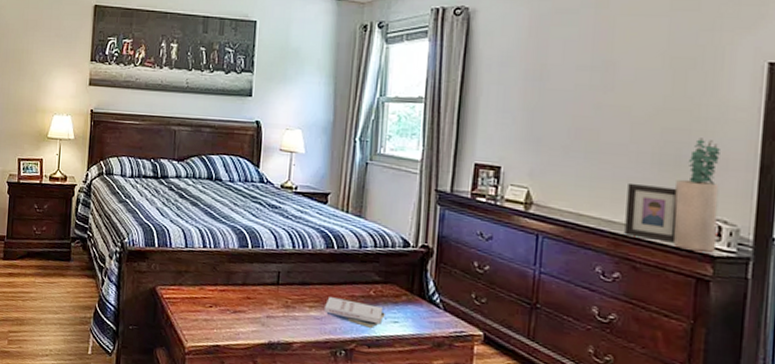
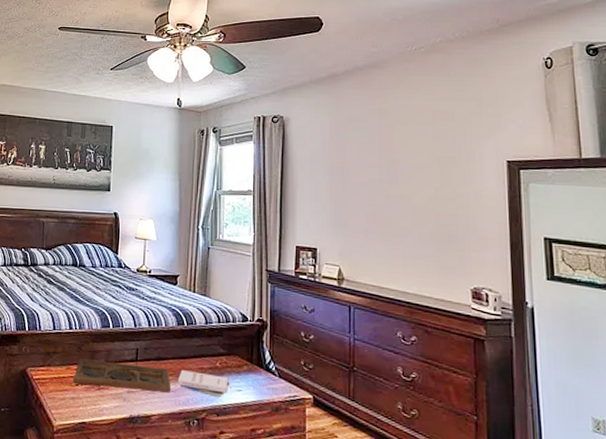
decorative tray: none [207,279,316,321] -> present [73,358,170,393]
picture frame: present [624,182,678,243] -> none [415,259,456,309]
vase: present [673,138,720,253] -> none [451,221,485,317]

